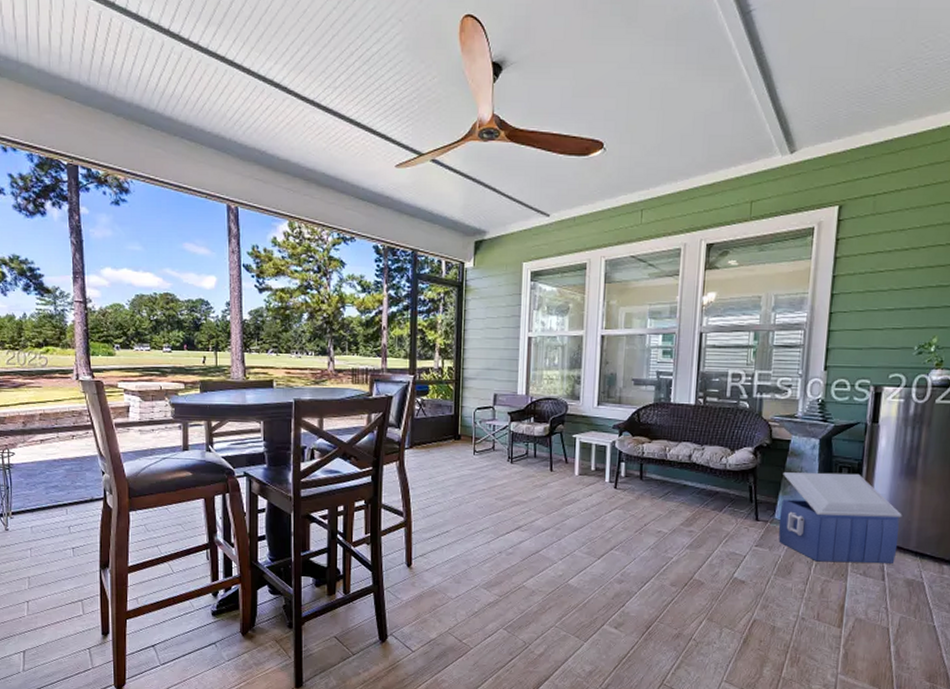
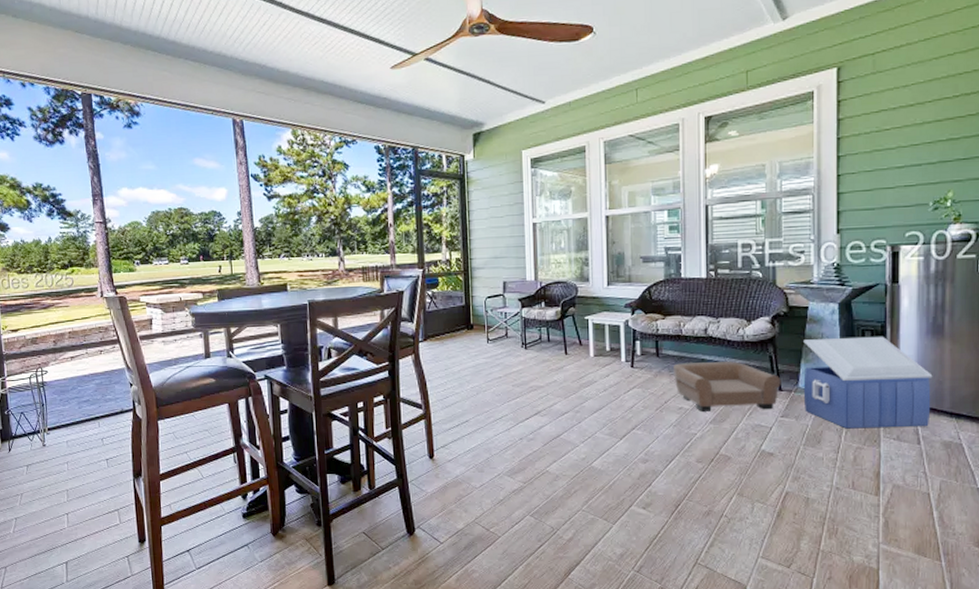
dog bed: none [655,487,759,539] -> present [673,361,781,412]

